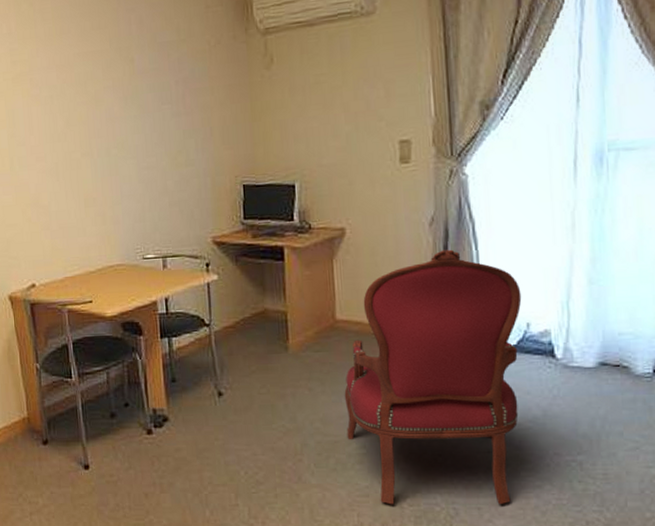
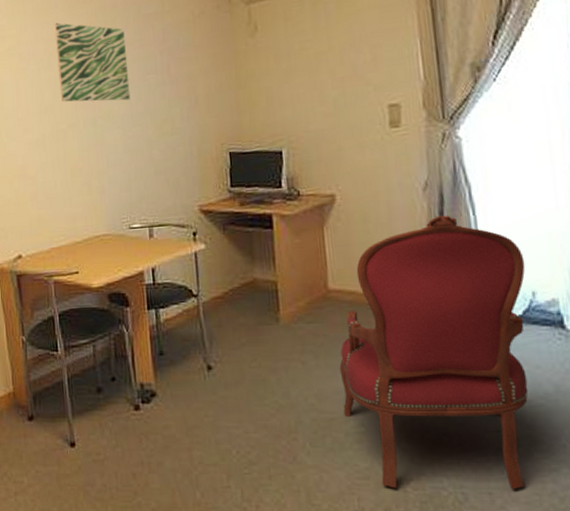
wall art: none [67,48,145,131] -> present [54,23,131,102]

